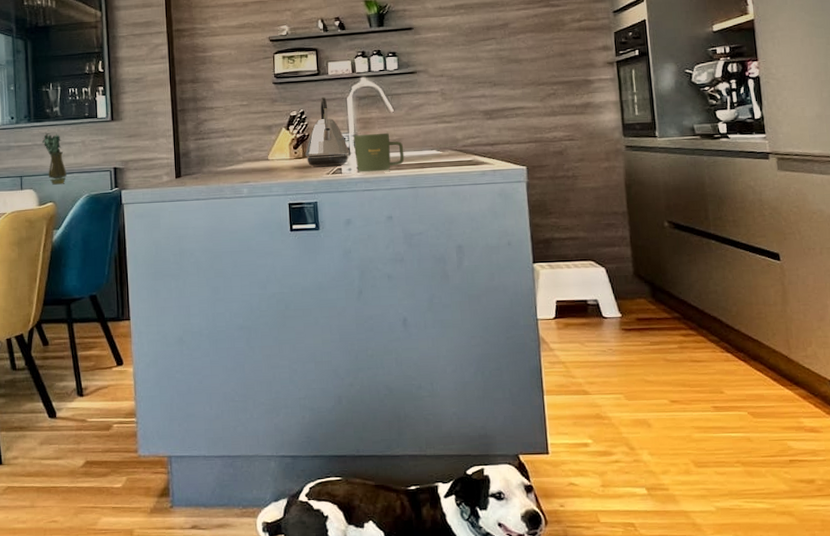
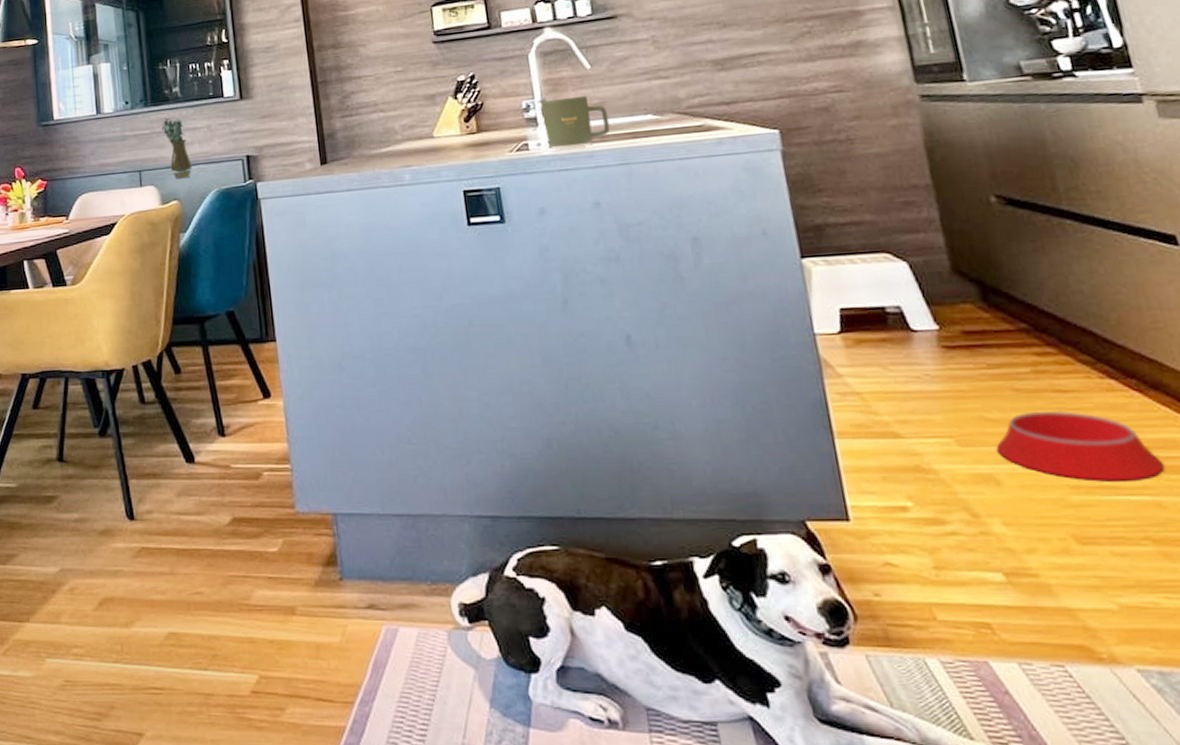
kettle: present [305,97,349,167] -> none [480,55,537,143]
pet bowl: none [650,374,755,424] -> present [996,410,1165,482]

